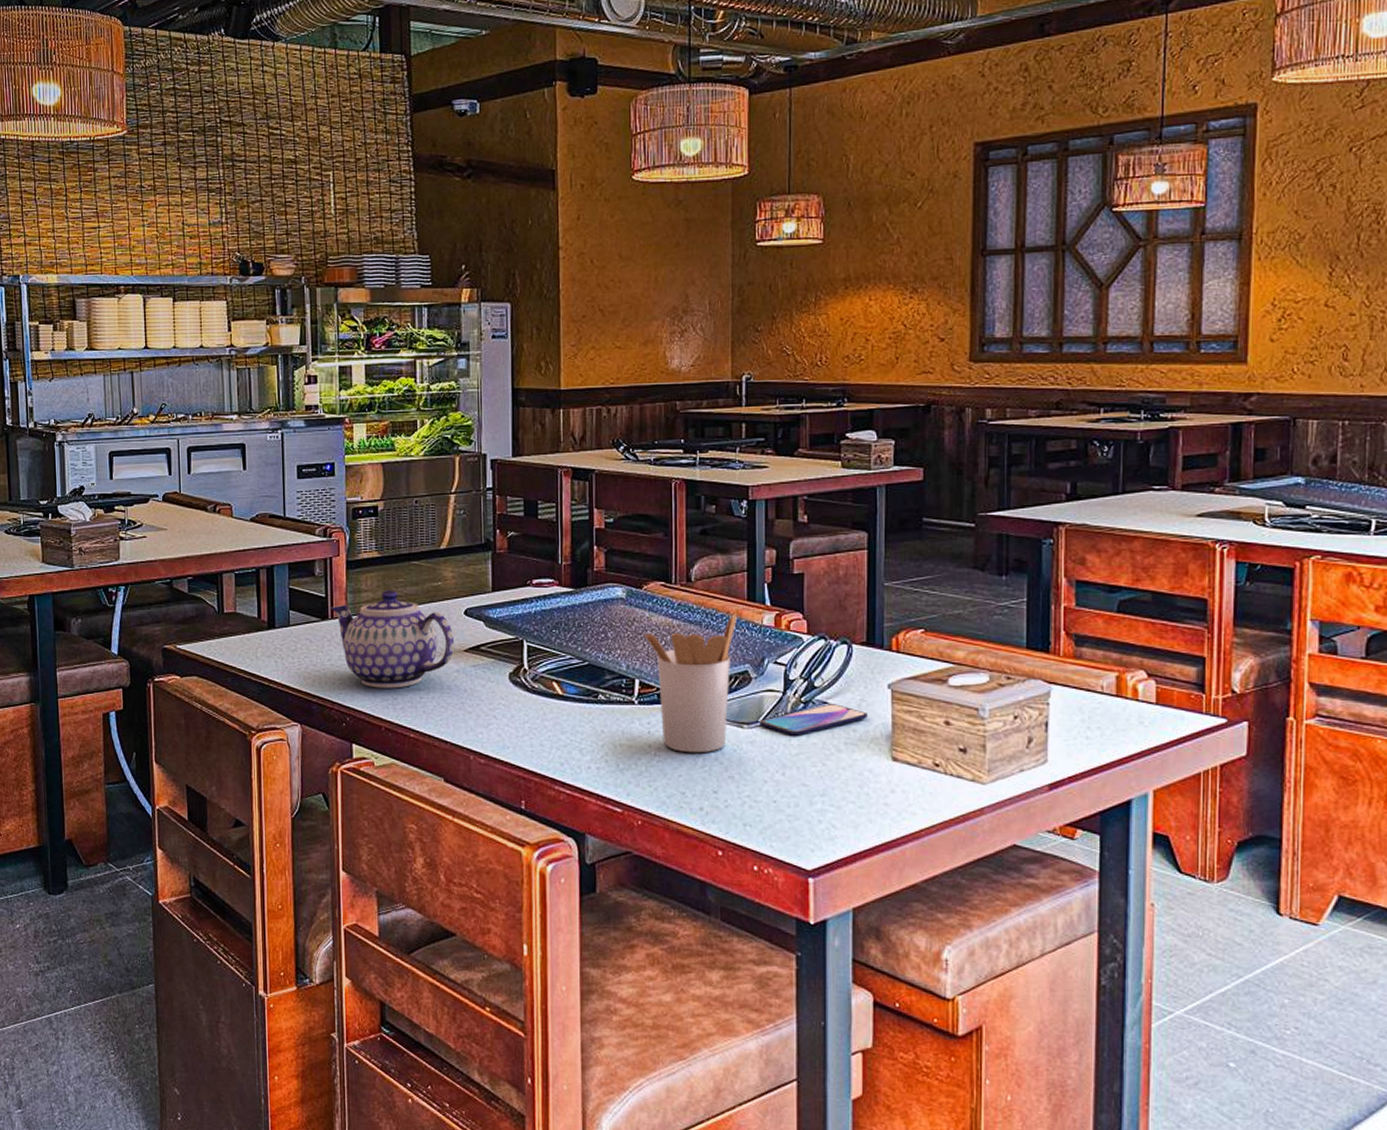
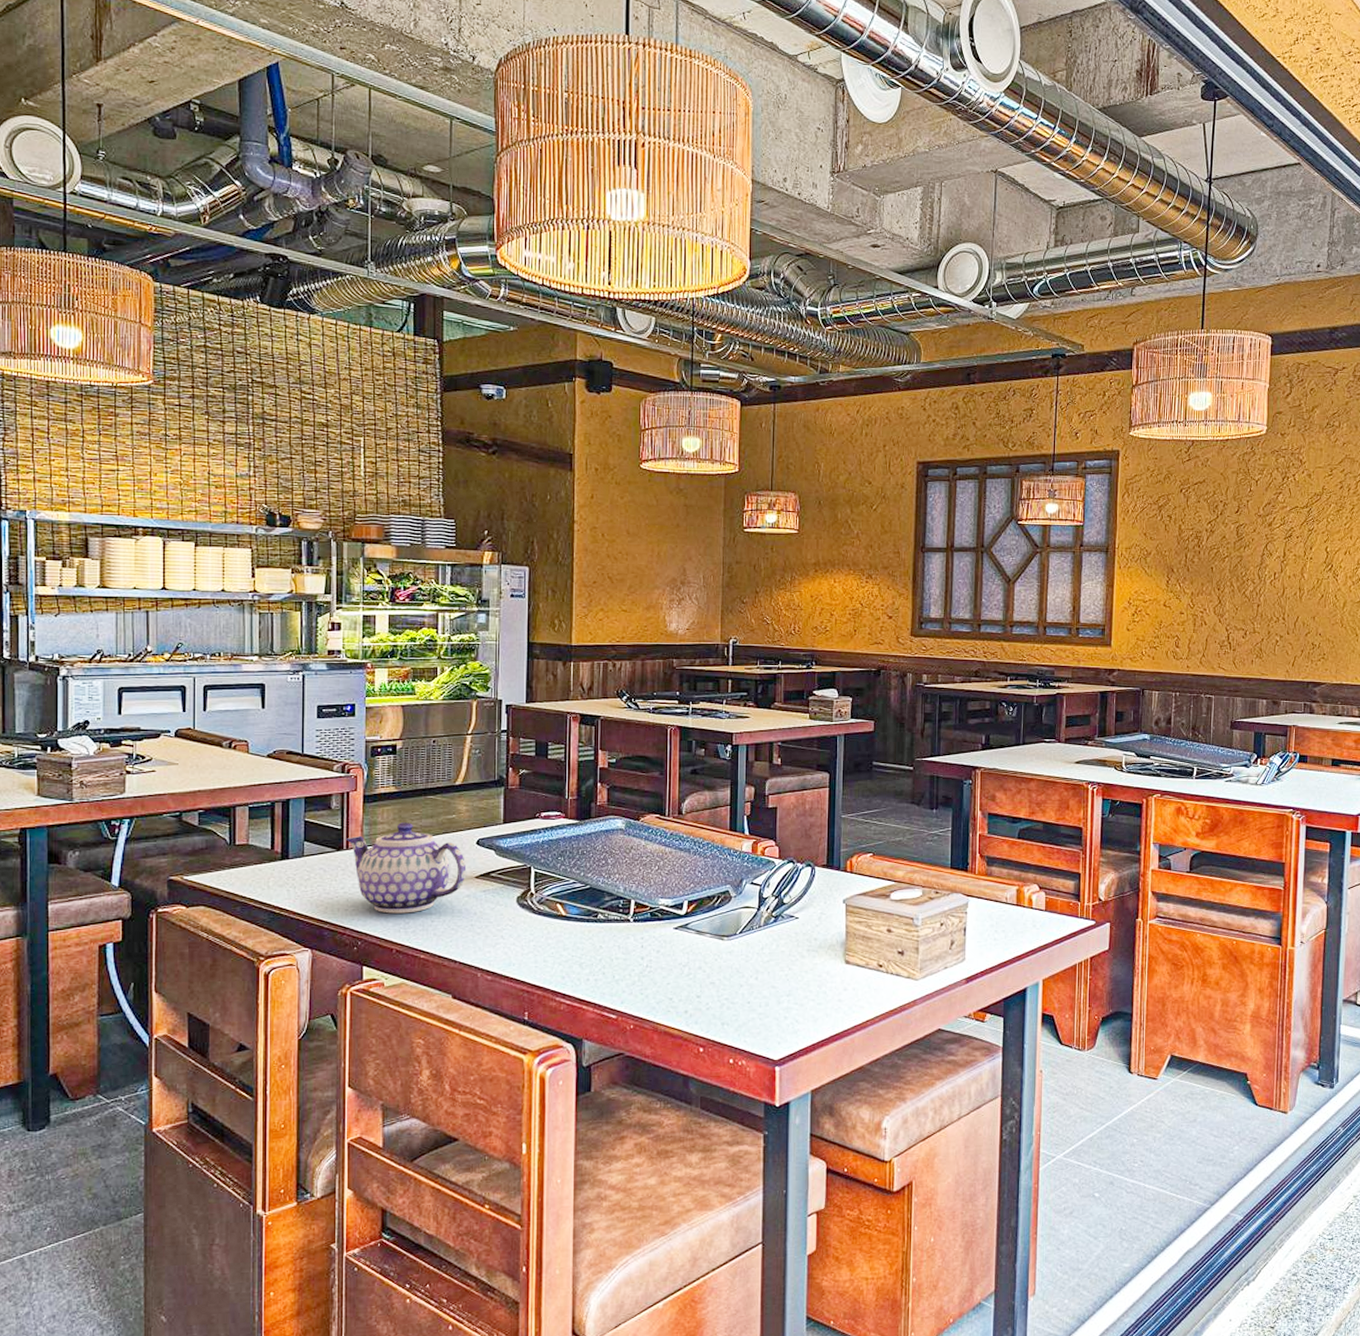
utensil holder: present [643,614,737,753] -> none [639,842,720,964]
smartphone: present [760,704,868,736] -> none [737,917,826,945]

